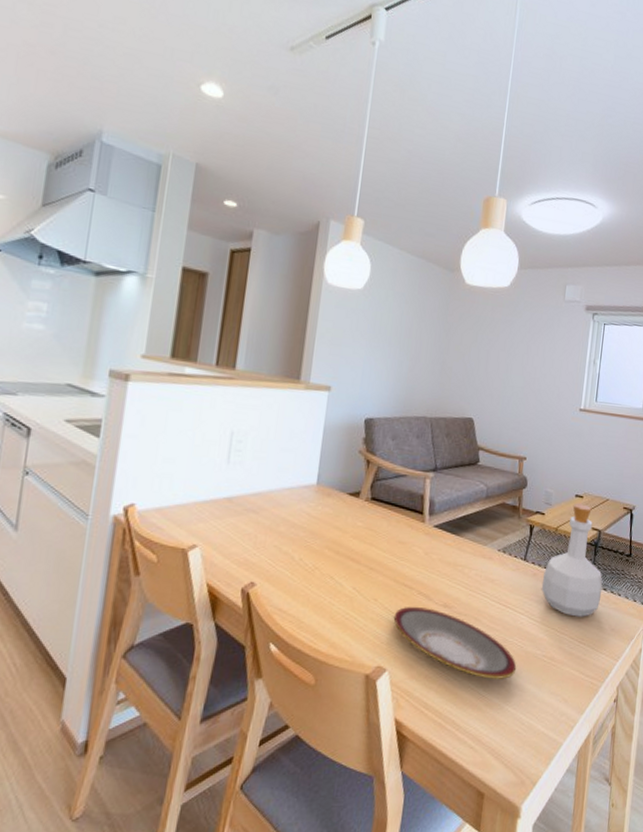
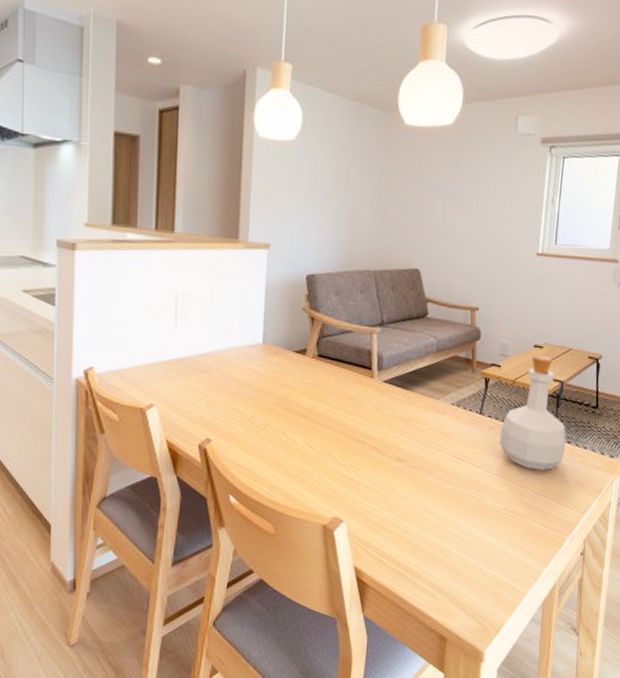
plate: present [393,607,517,680] -> none [347,461,476,532]

